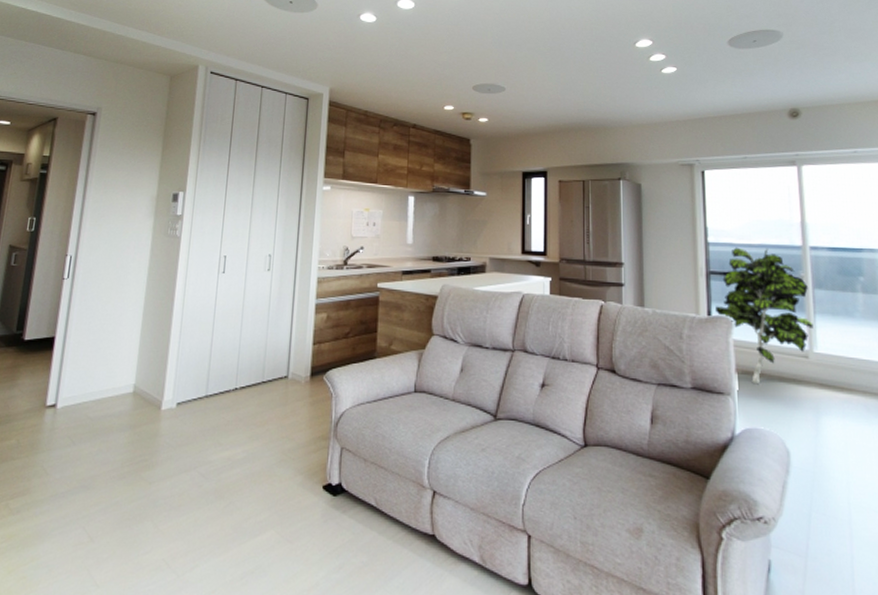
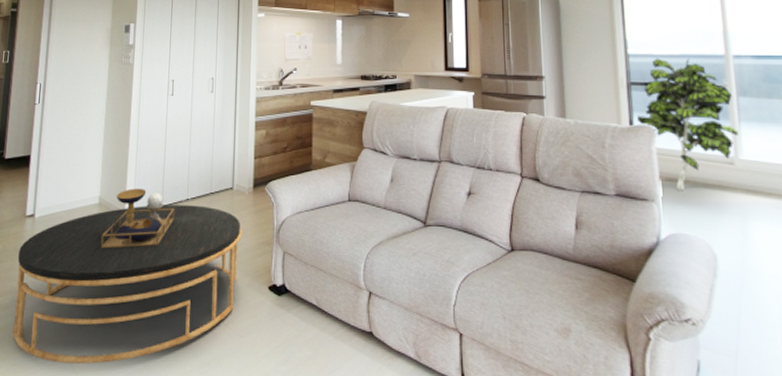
coffee table: none [23,376,296,576] -> present [12,188,243,364]

